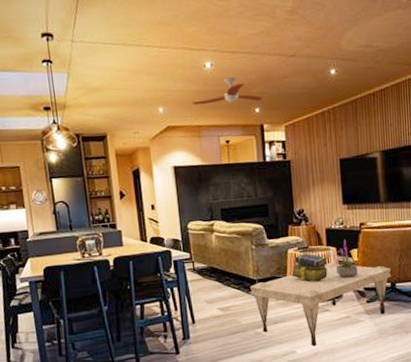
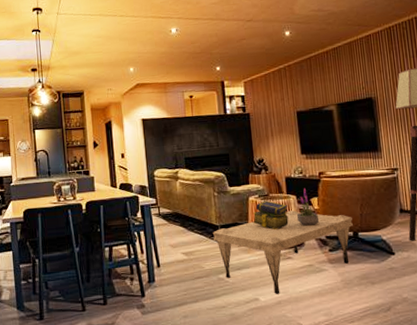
ceiling fan: present [192,76,262,105] -> none [159,39,222,65]

